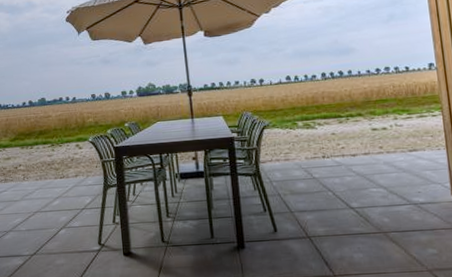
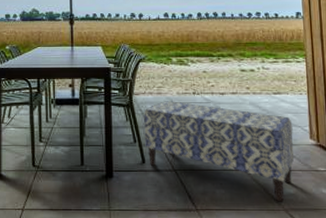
bench: none [272,166,436,263] -> present [144,101,294,202]

